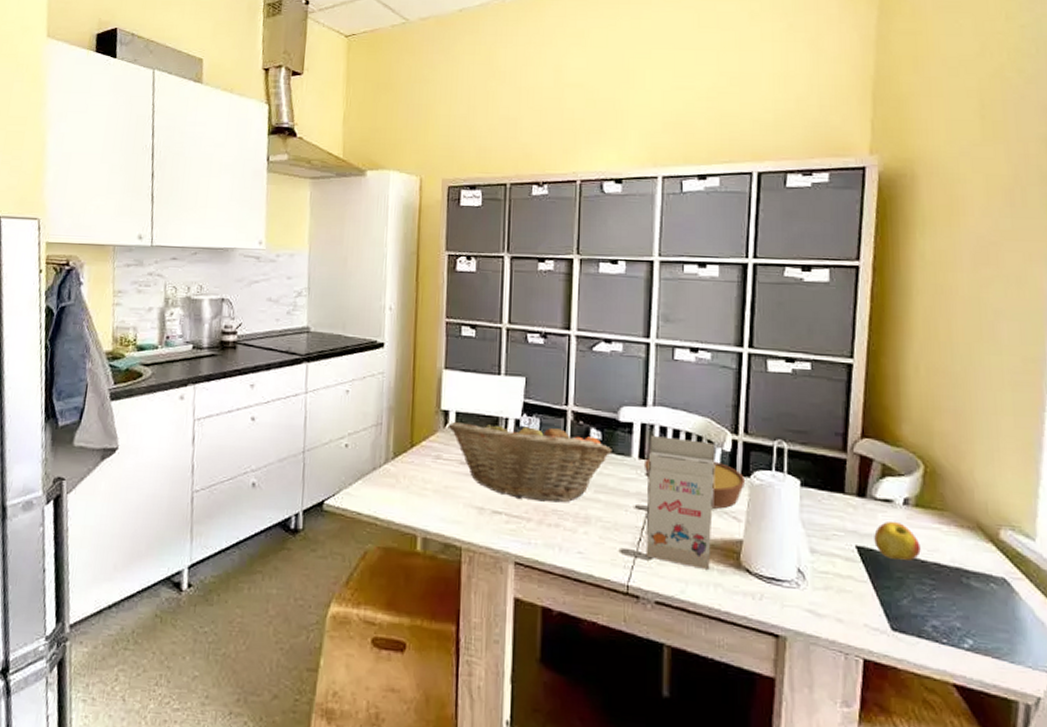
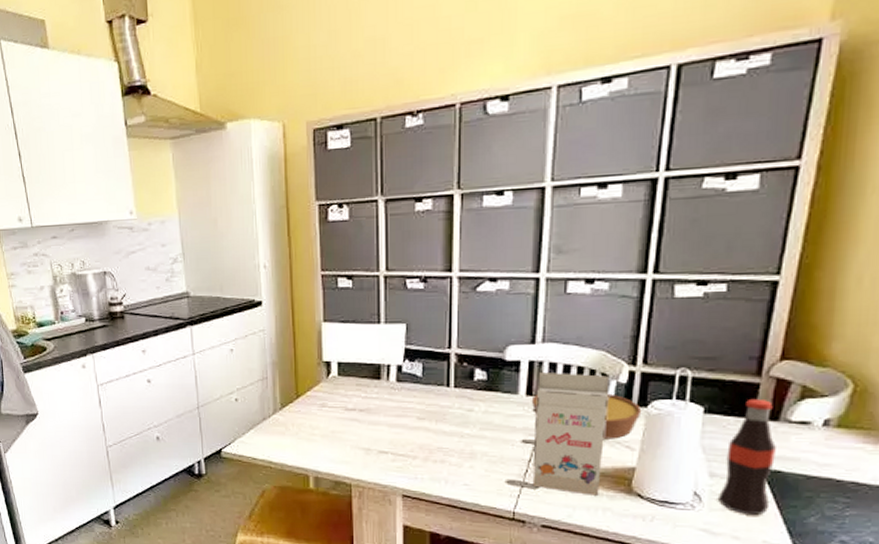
fruit basket: present [448,418,612,503] -> none [330,363,498,441]
bottle: none [819,473,866,596] -> present [717,398,776,516]
apple: present [874,522,921,560] -> none [784,444,838,480]

